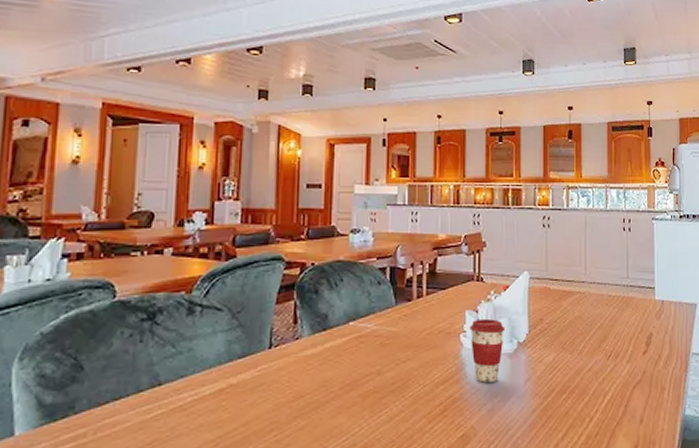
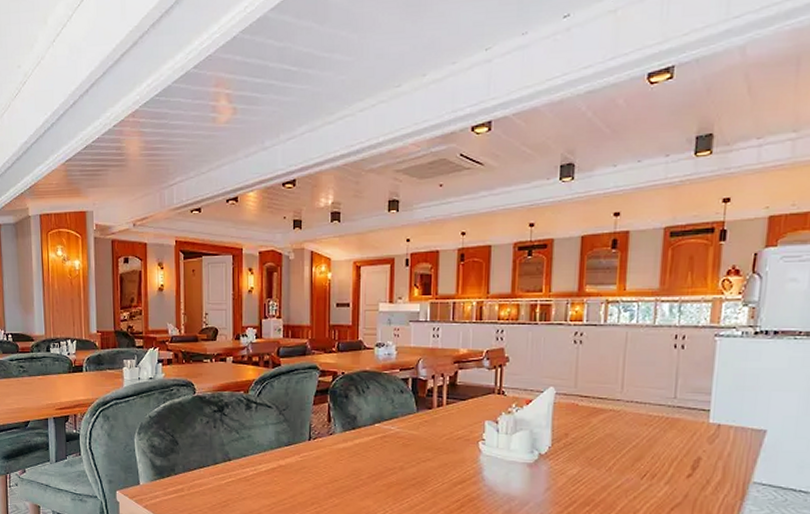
coffee cup: present [469,318,506,383] -> none [489,429,527,487]

